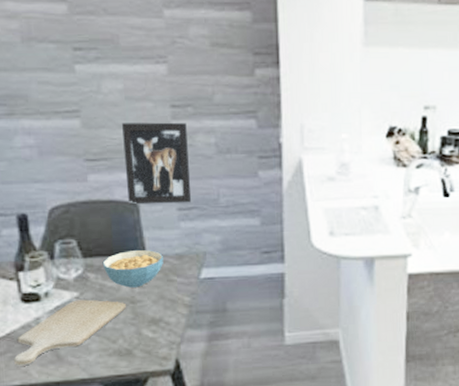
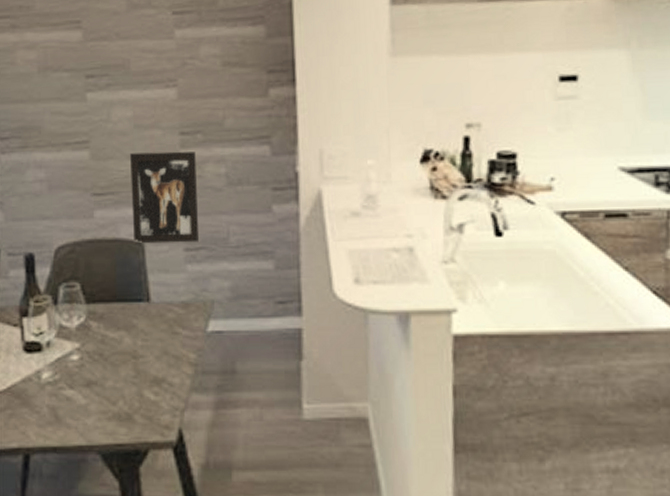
chopping board: present [14,299,126,366] -> none [13,352,128,426]
cereal bowl: present [102,249,163,288] -> none [105,295,168,340]

